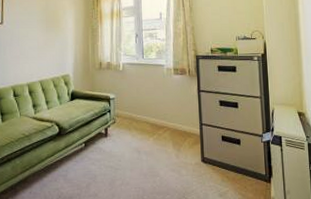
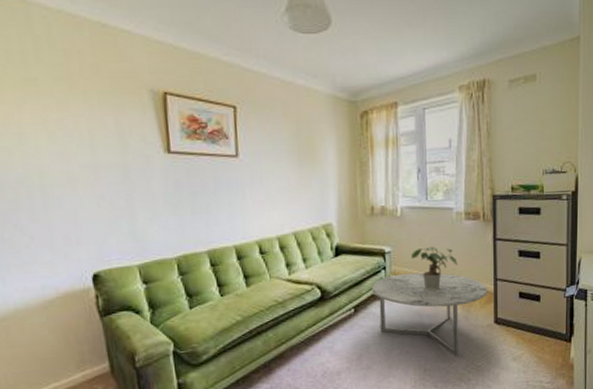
coffee table: none [99,115,194,191] -> present [371,272,487,358]
potted plant: none [131,95,169,131] -> present [412,246,458,290]

